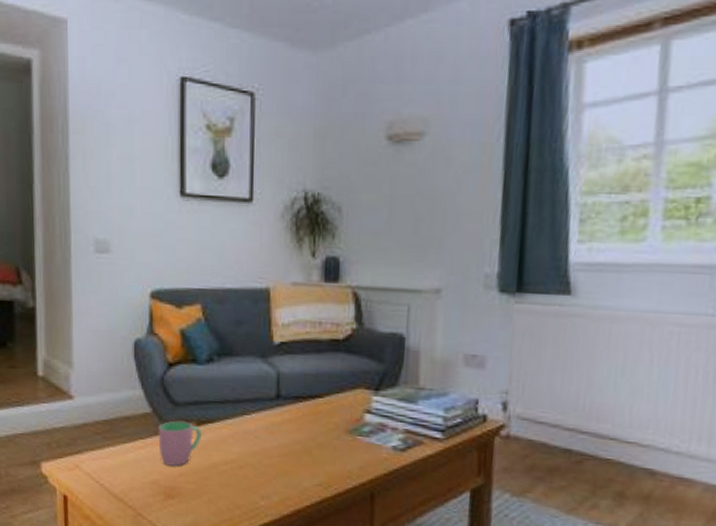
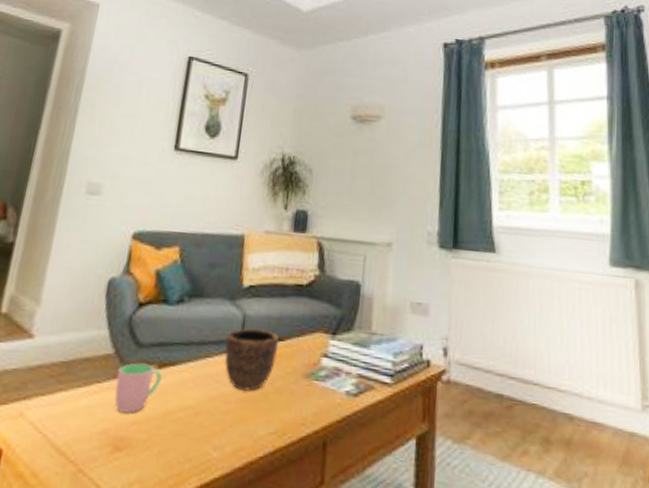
bowl: none [261,386,317,447] -> present [224,328,279,392]

